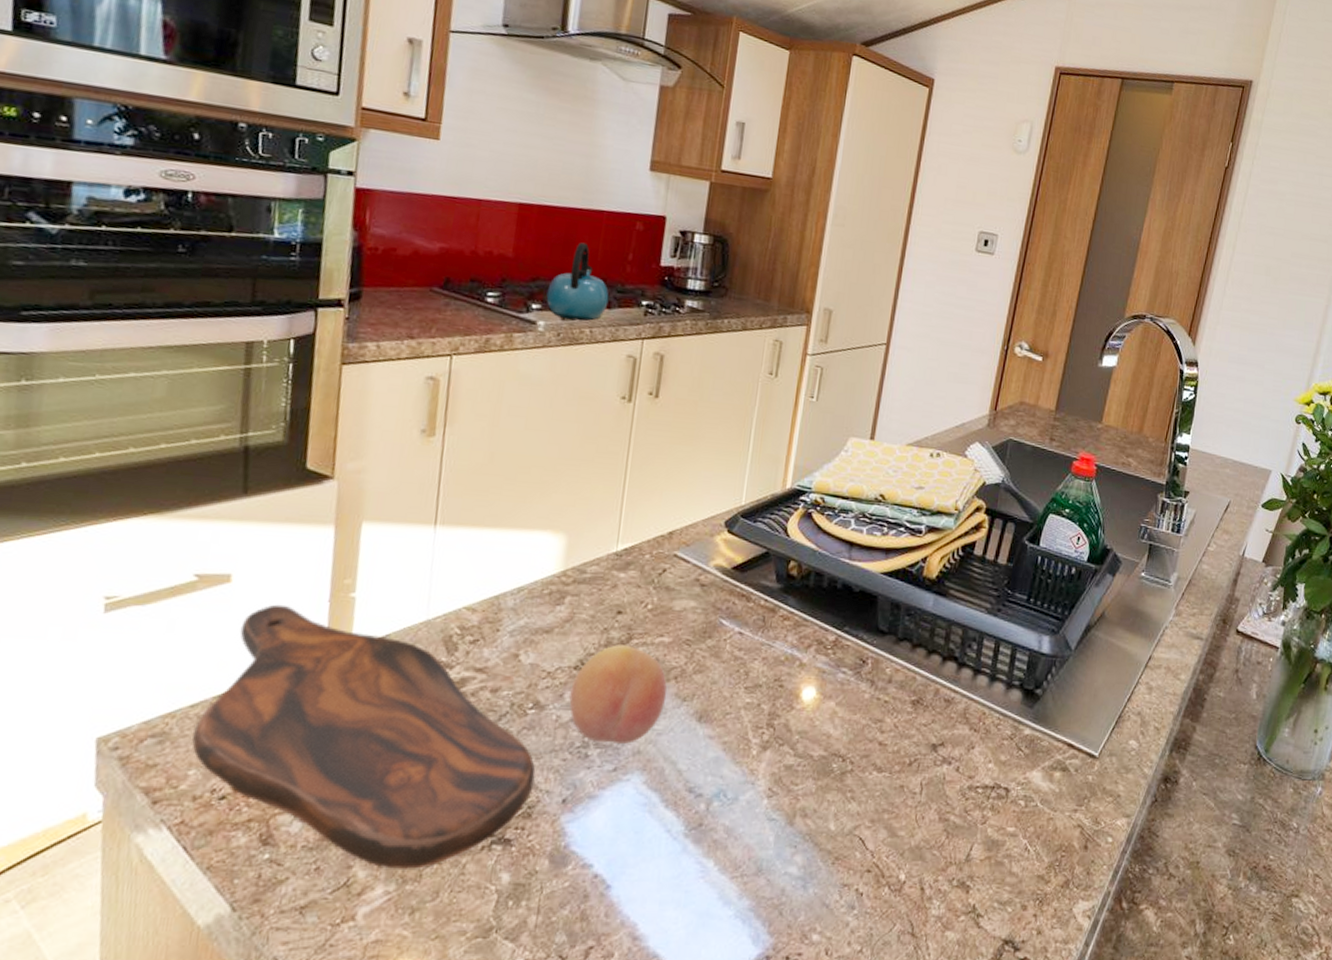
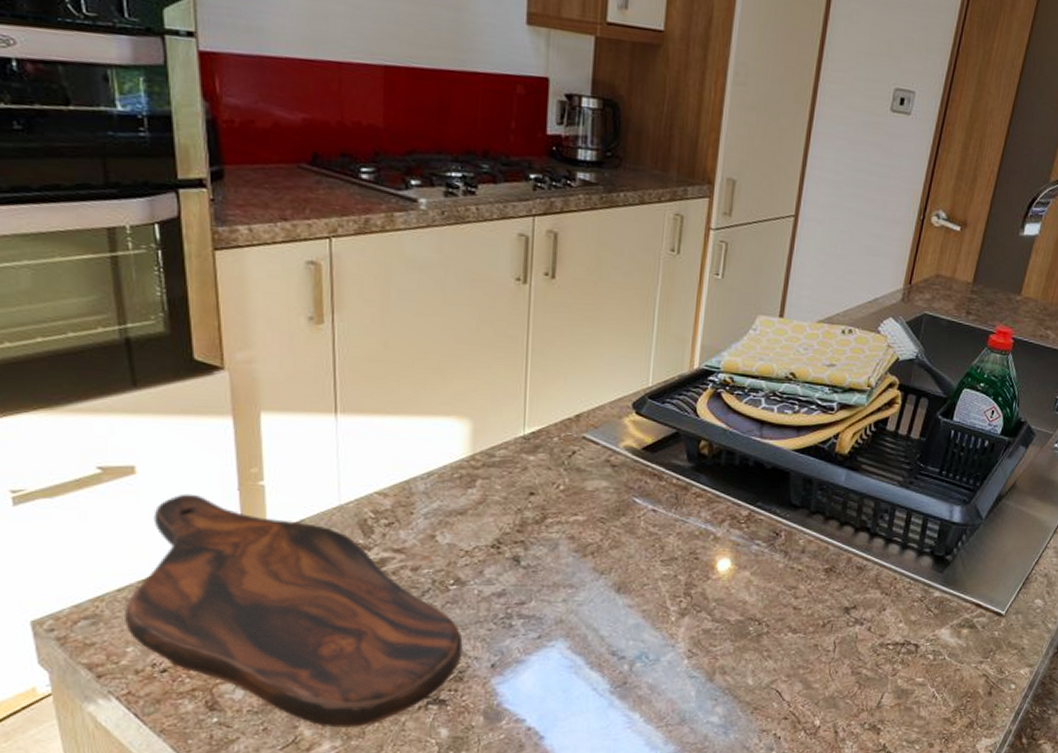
kettle: present [546,242,609,322] -> none [425,109,494,198]
fruit: present [569,645,667,744] -> none [489,524,585,614]

